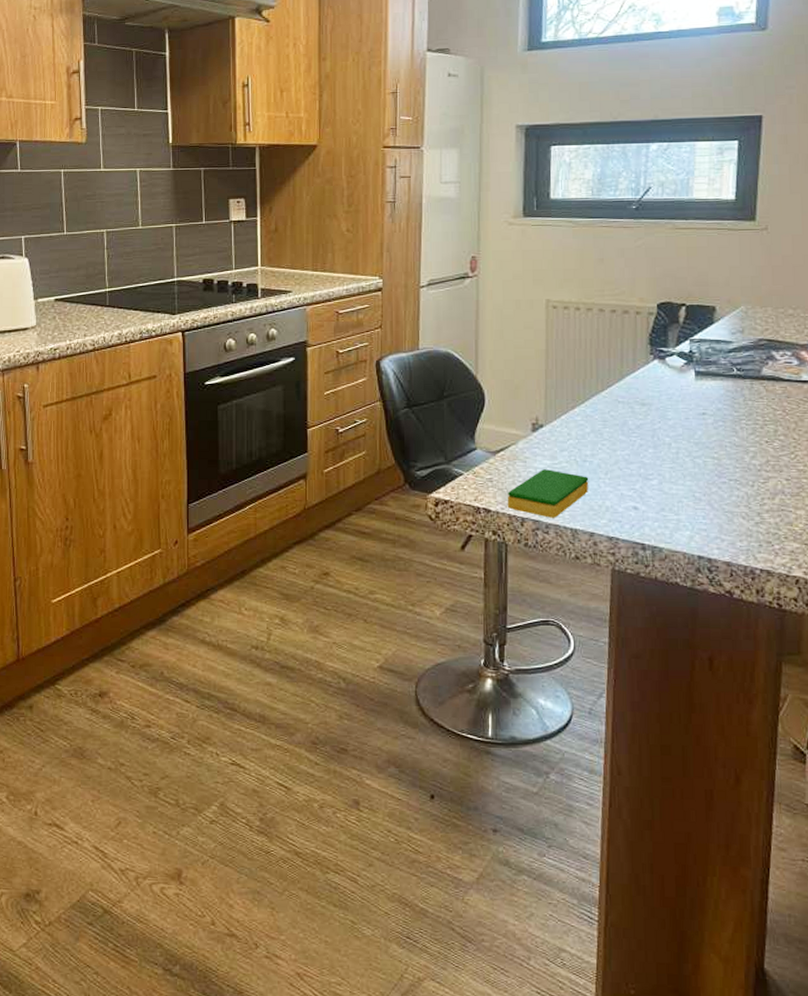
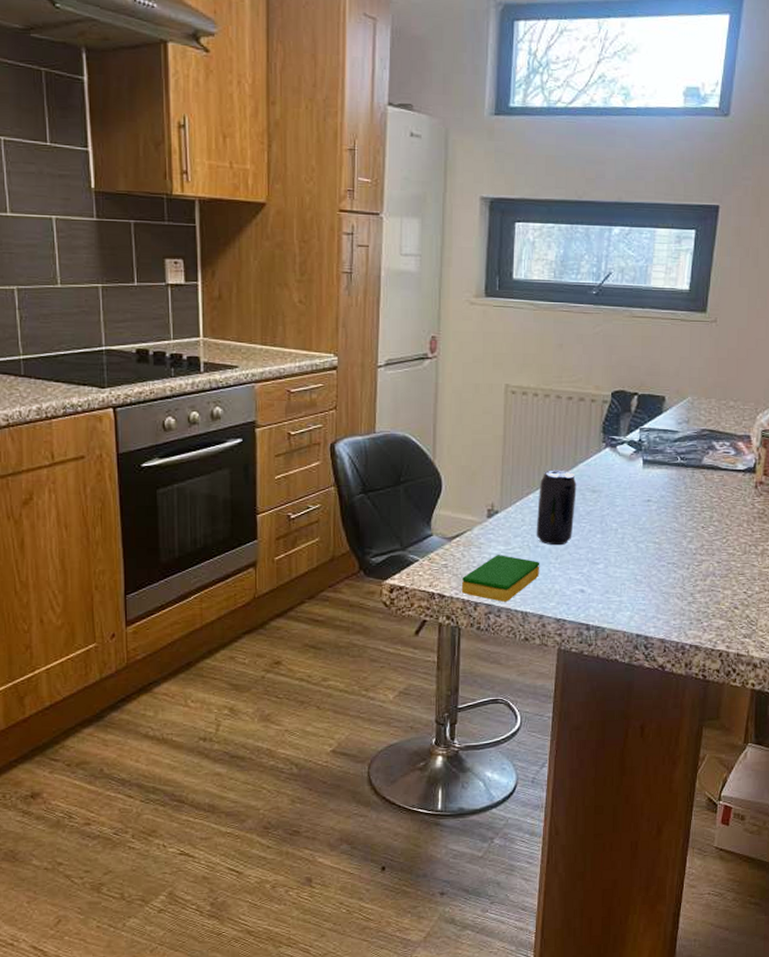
beverage can: none [583,383,625,460] -> present [536,470,577,546]

